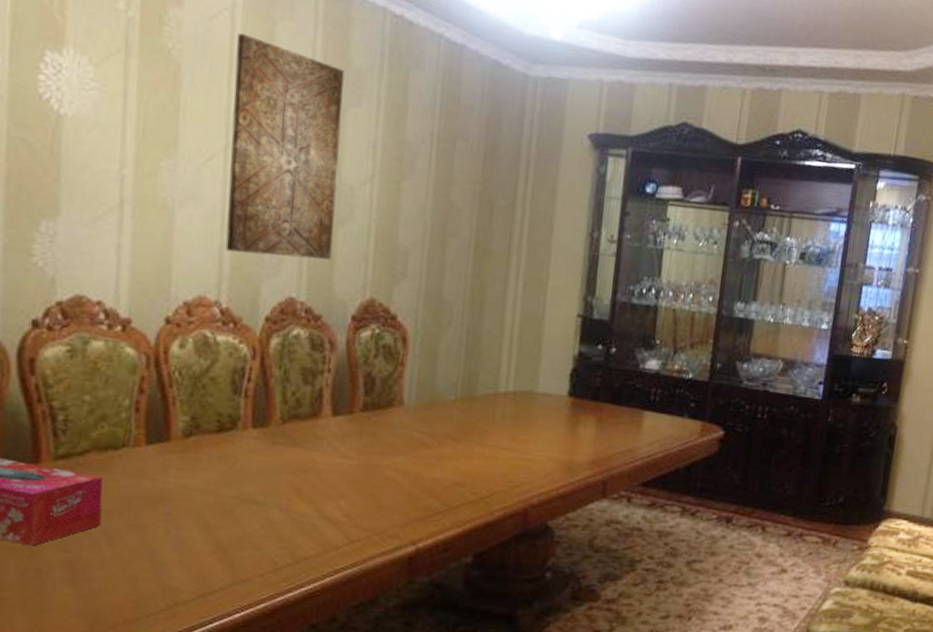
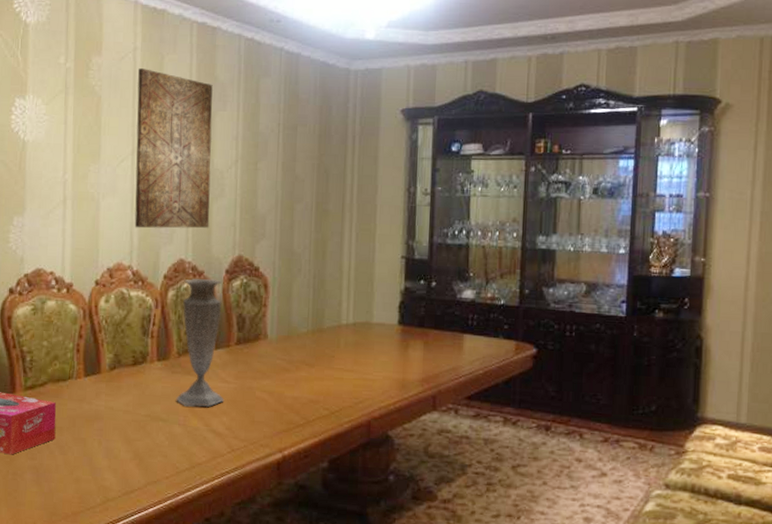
vase: none [277,324,345,489] -> present [176,278,225,408]

